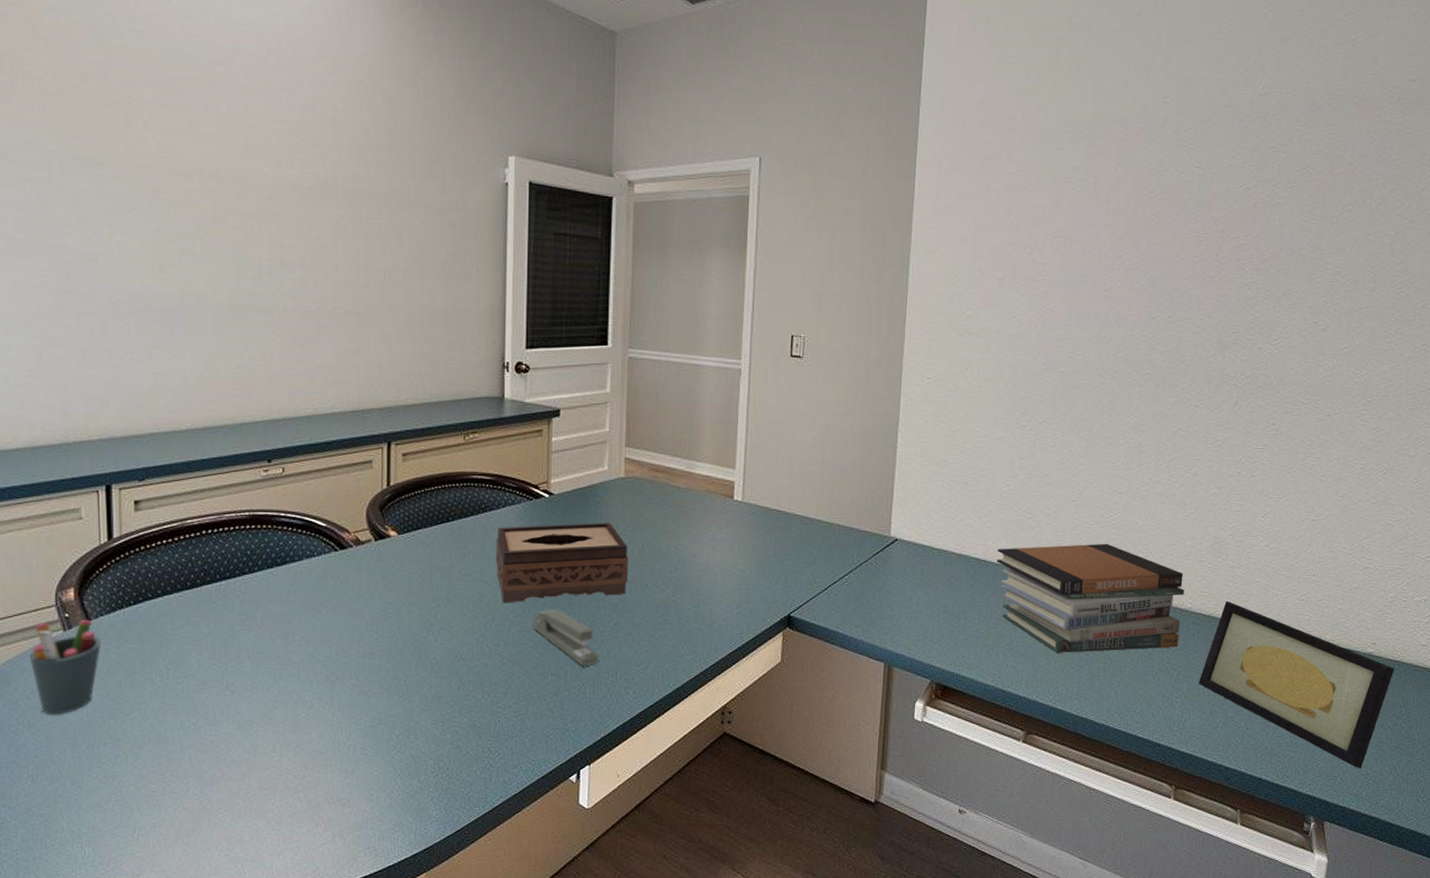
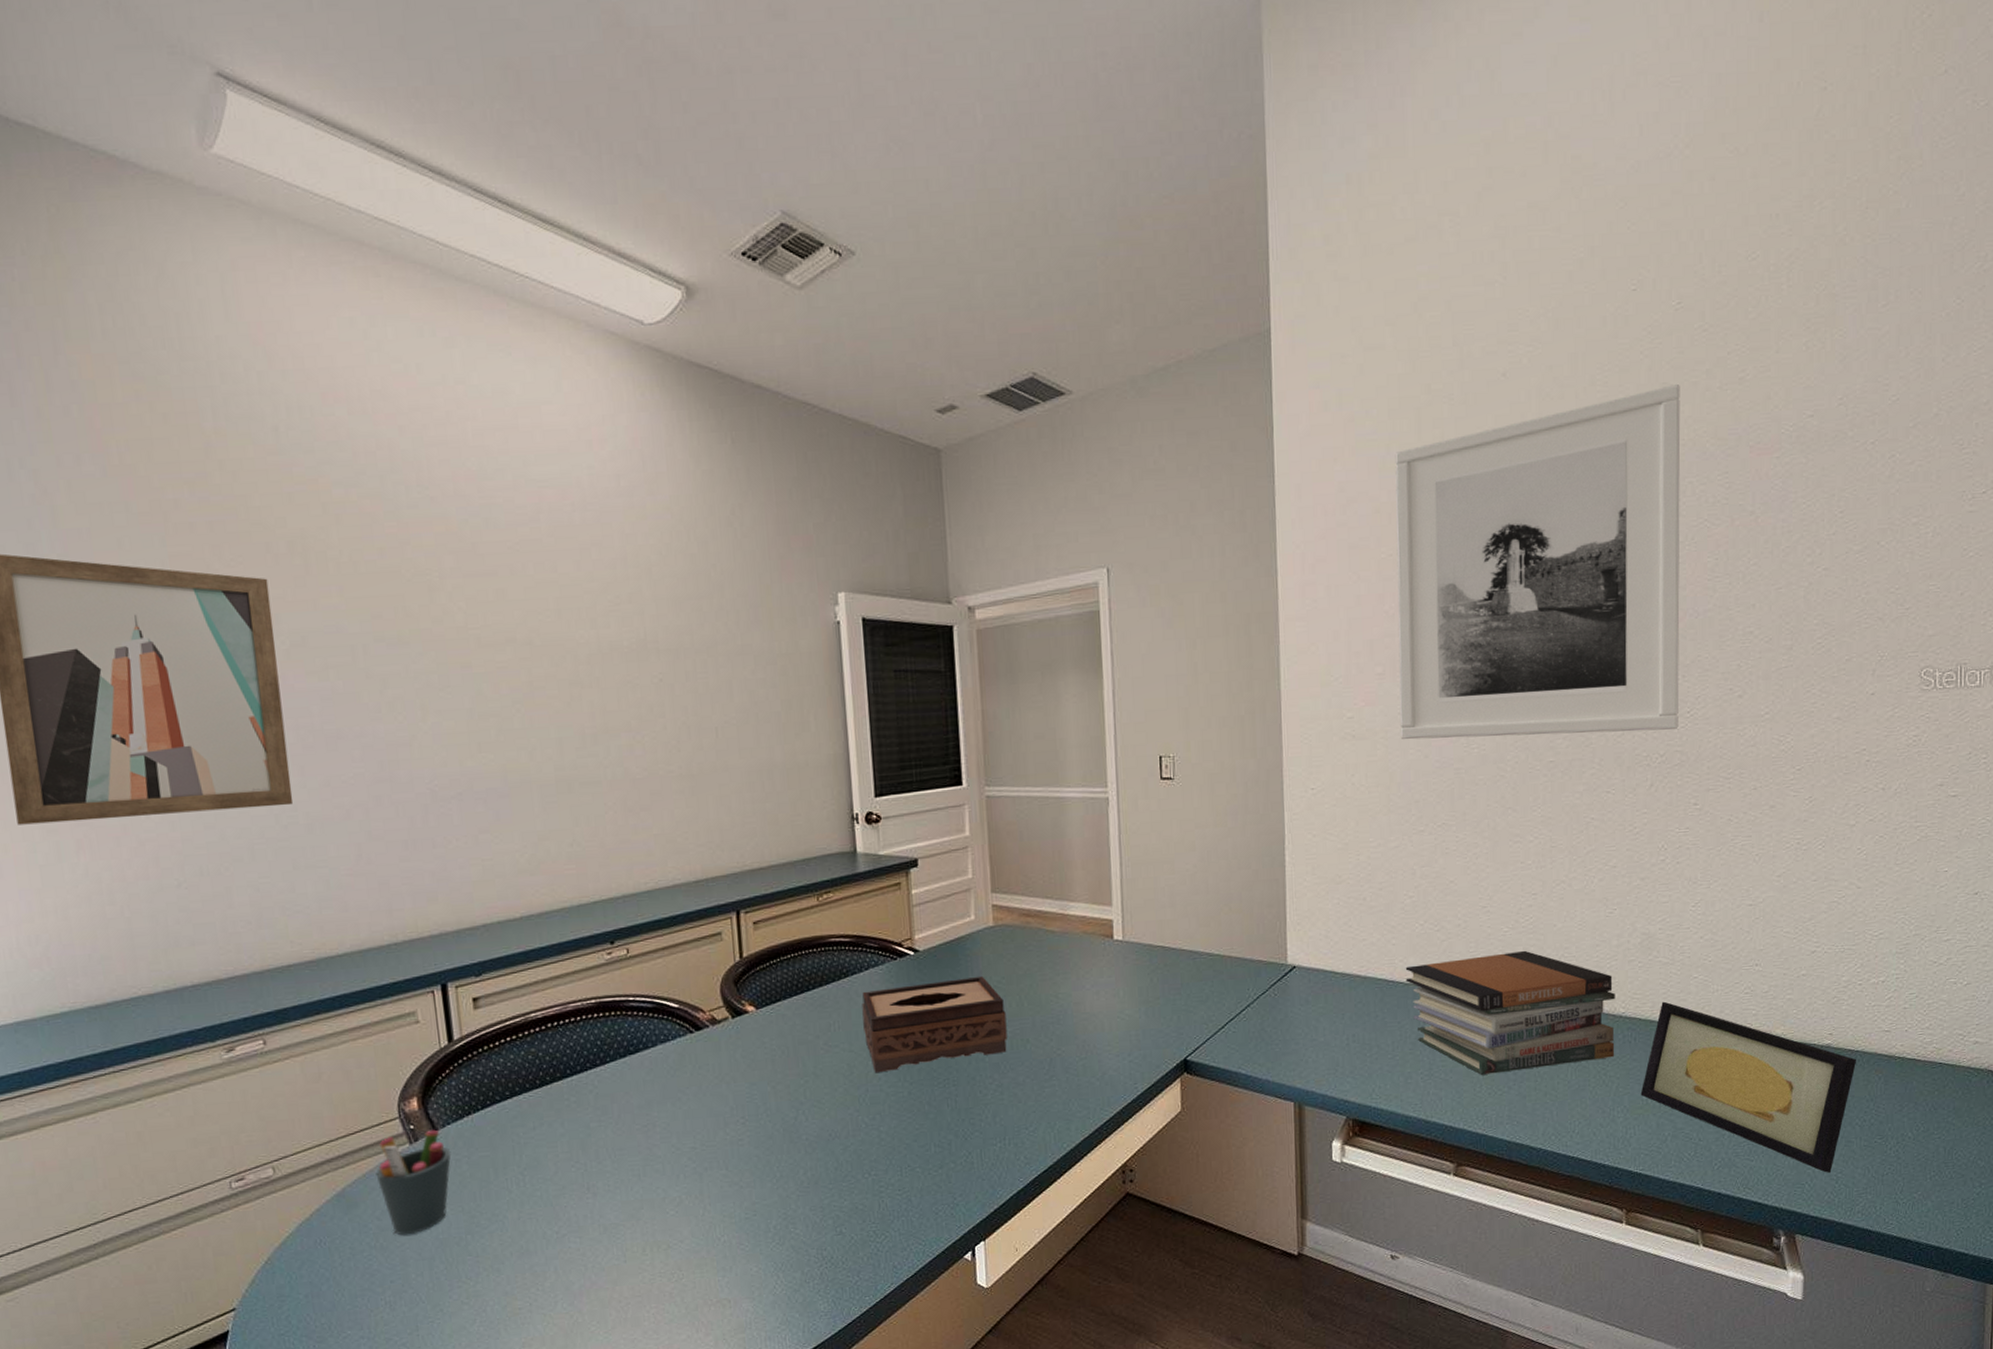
stapler: present [532,609,599,667] -> none [909,1075,985,1135]
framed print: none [1013,39,1298,355] -> present [1395,384,1681,740]

